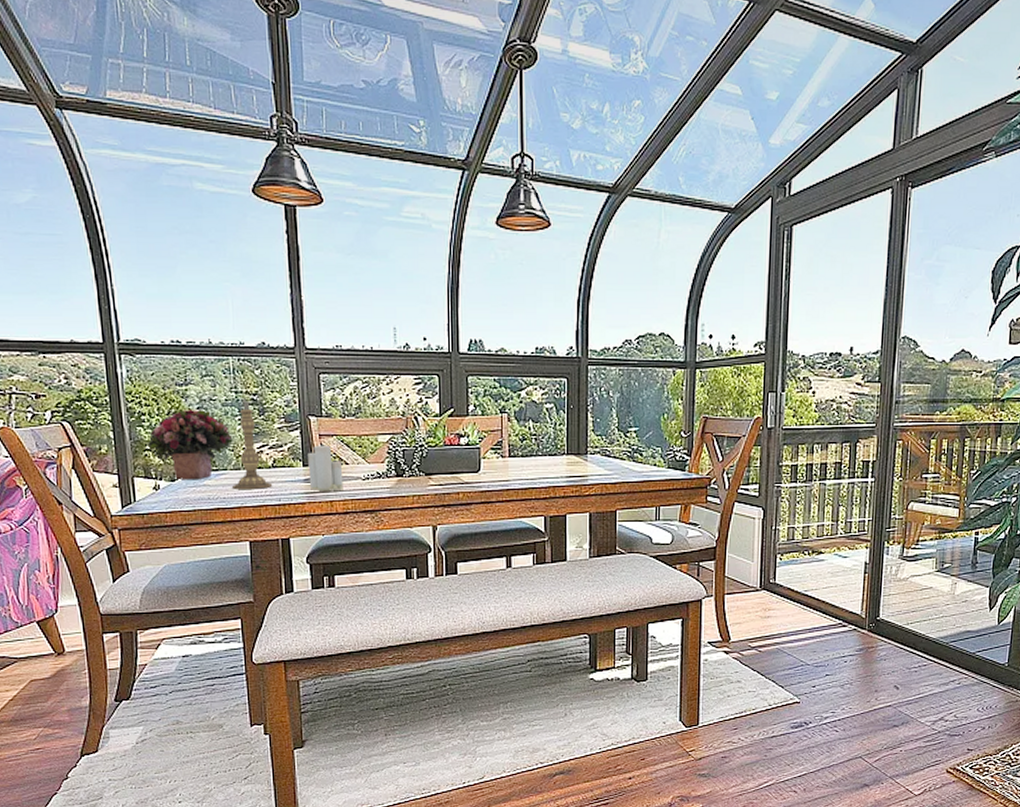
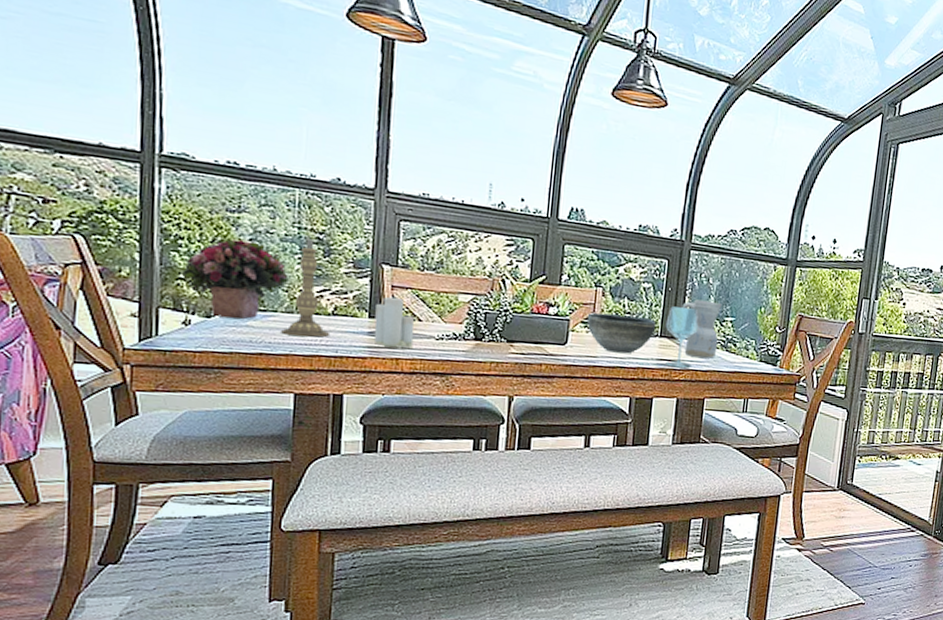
bowl: none [496,438,562,475] -> present [587,312,657,354]
wine glass: none [571,423,603,483] -> present [665,306,699,369]
ceramic pitcher: none [585,413,625,470] -> present [682,299,723,358]

